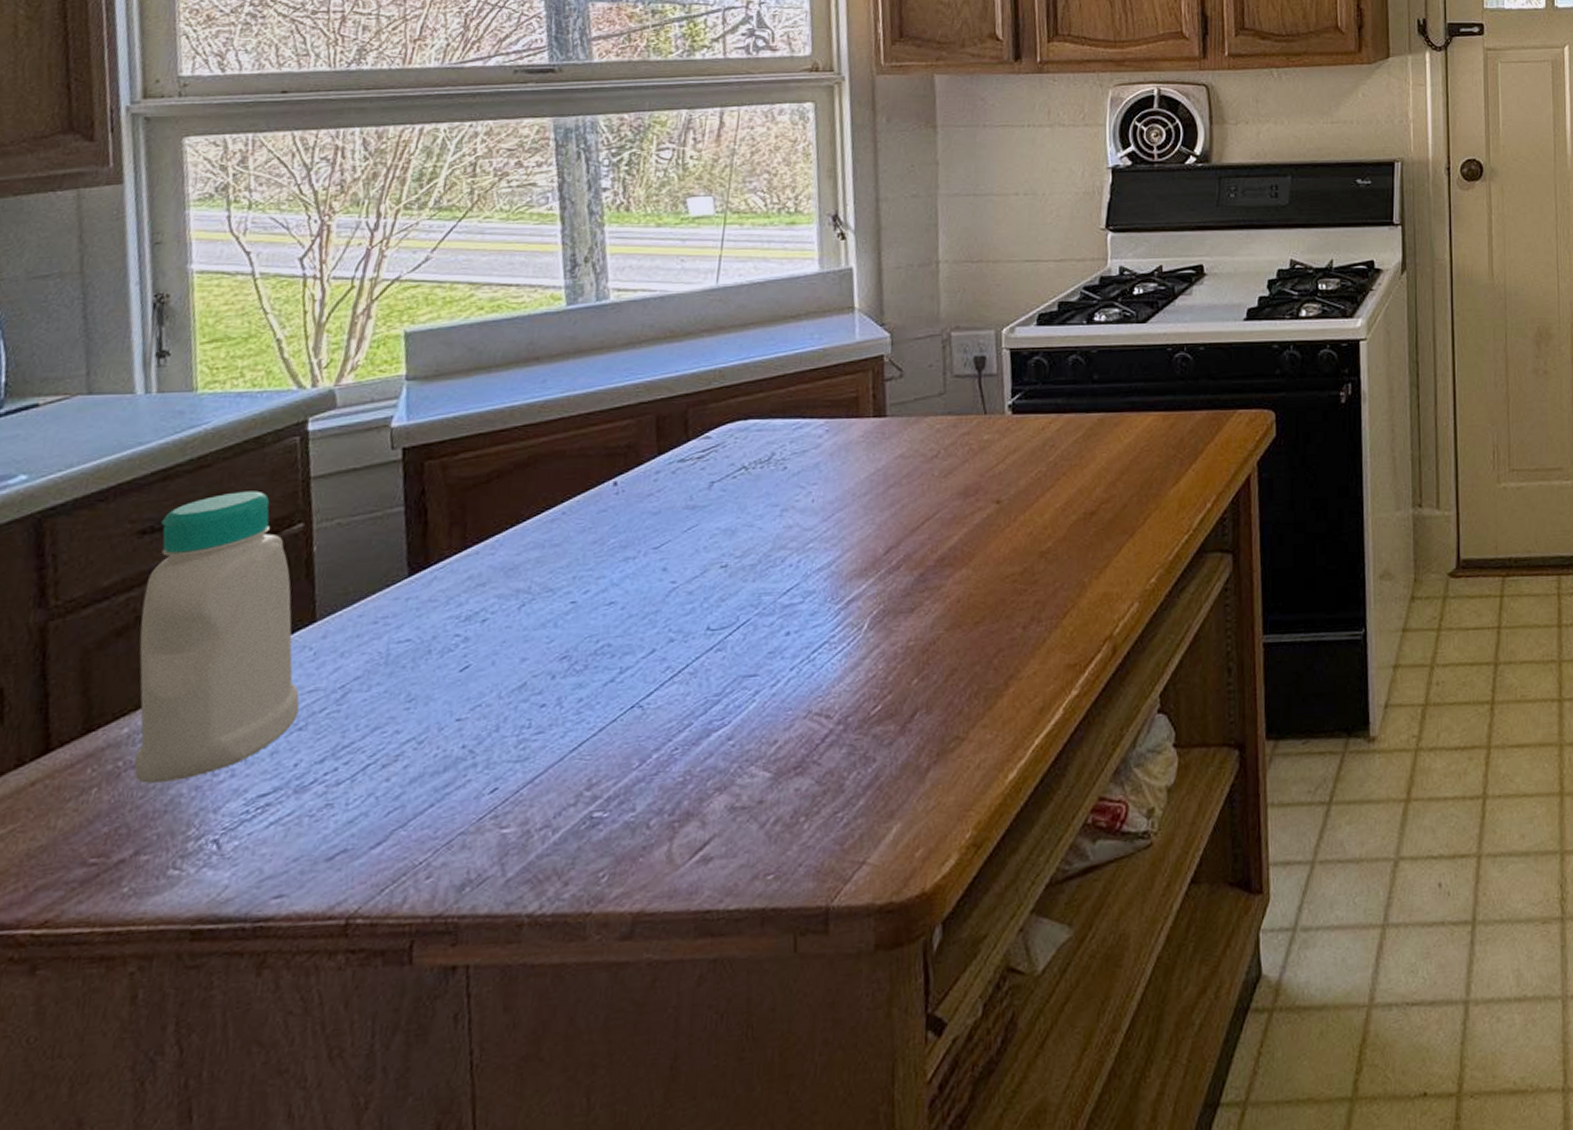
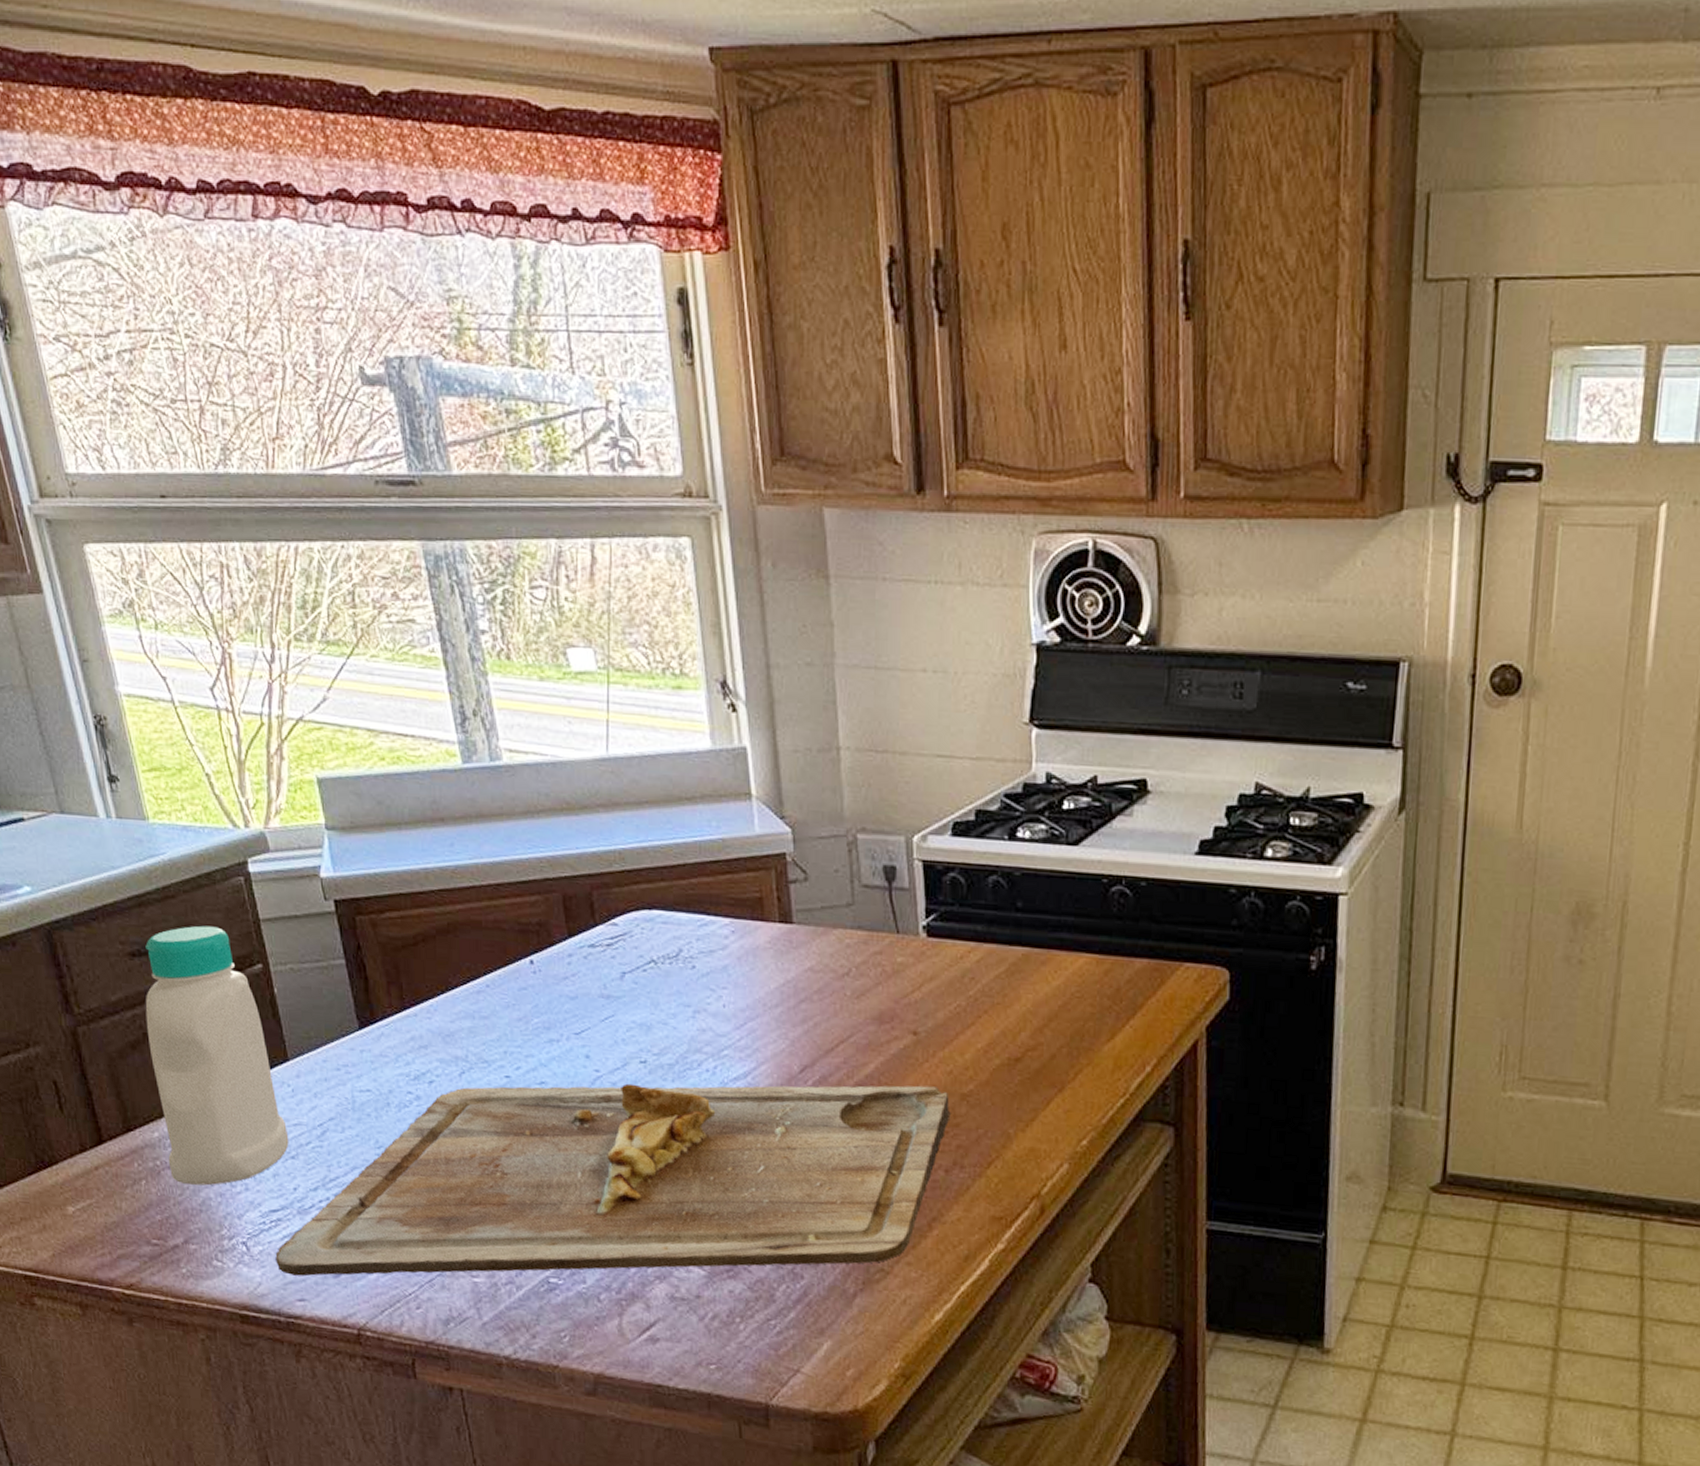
cutting board: none [253,549,1030,869] -> present [275,1083,951,1277]

